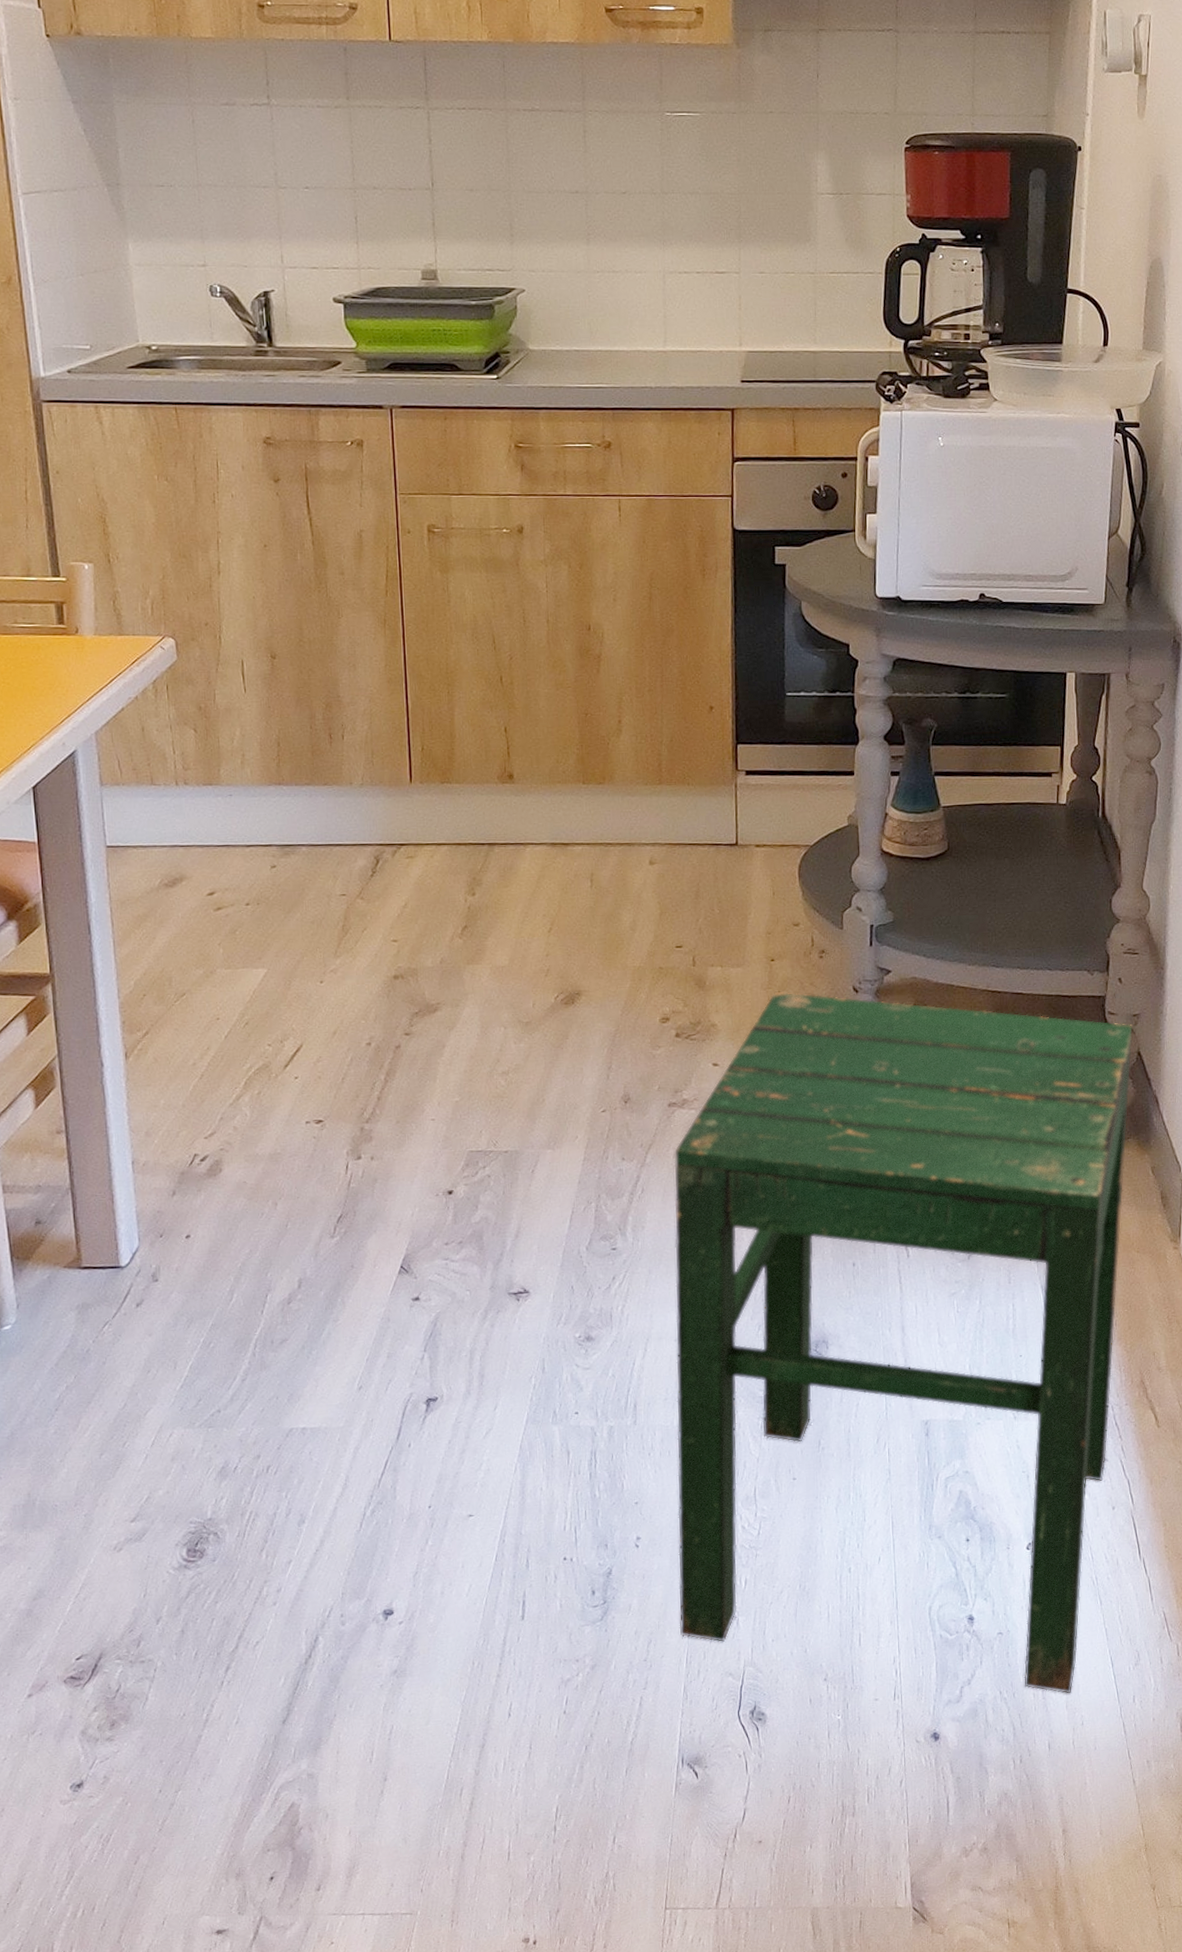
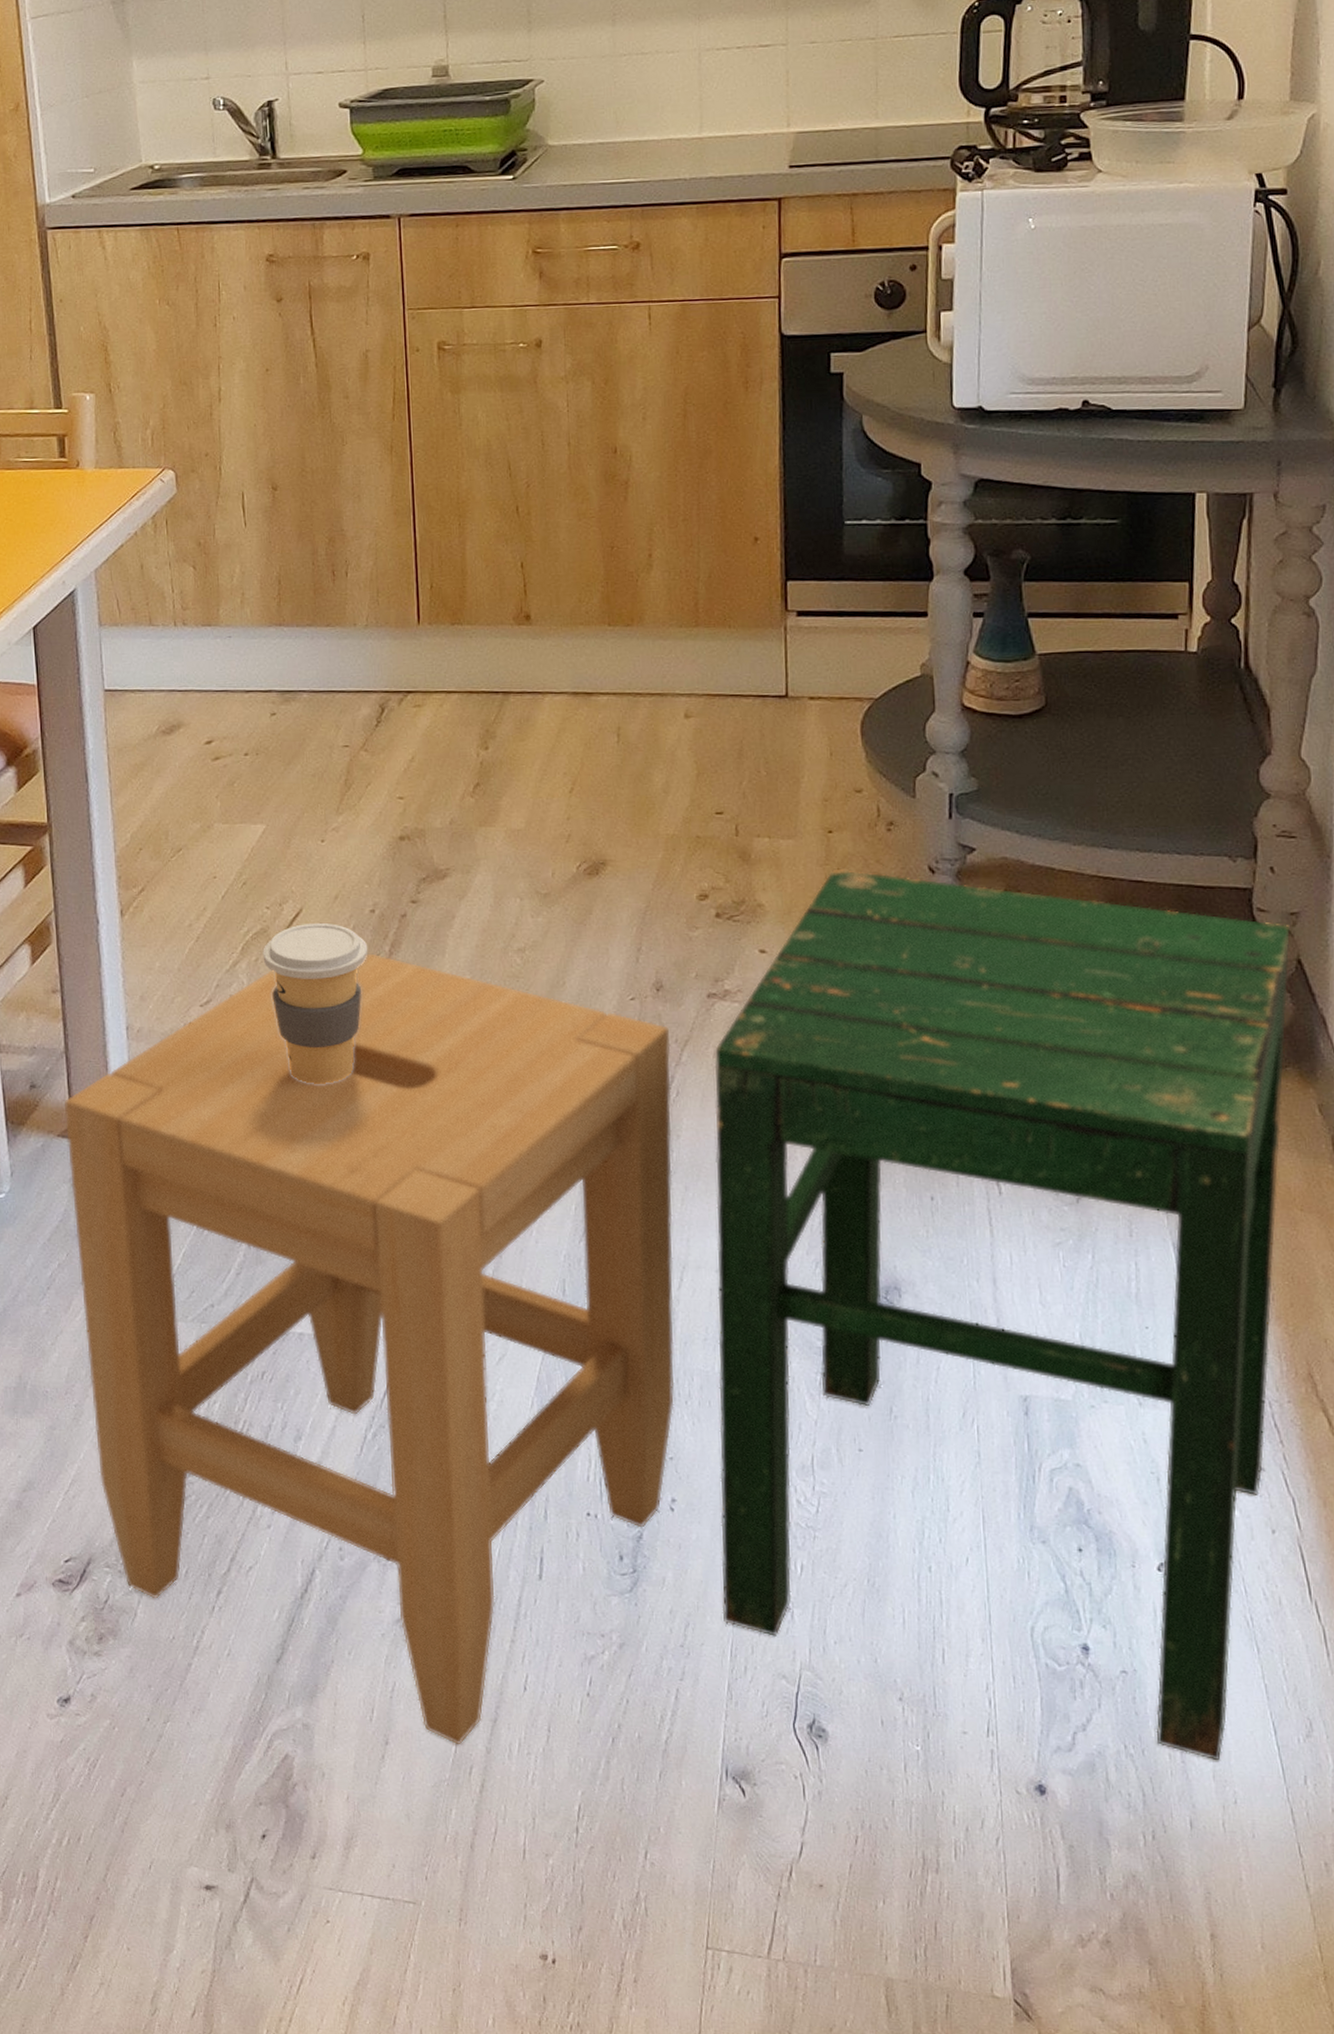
stool: none [70,1082,640,1772] -> present [64,953,675,1745]
coffee cup: none [265,1056,365,1203] -> present [262,922,368,1084]

